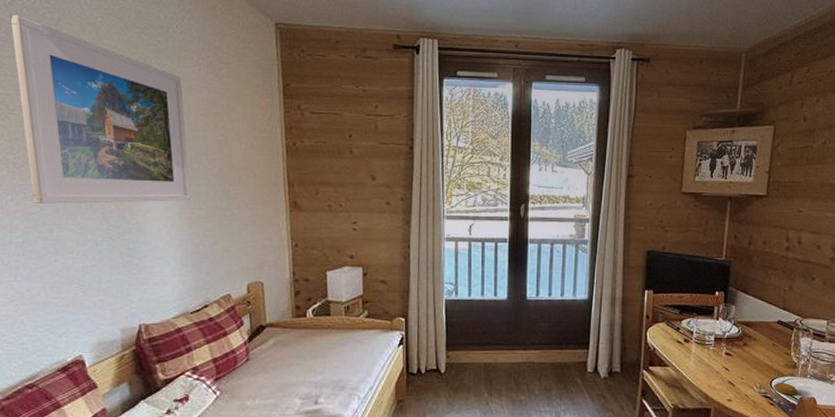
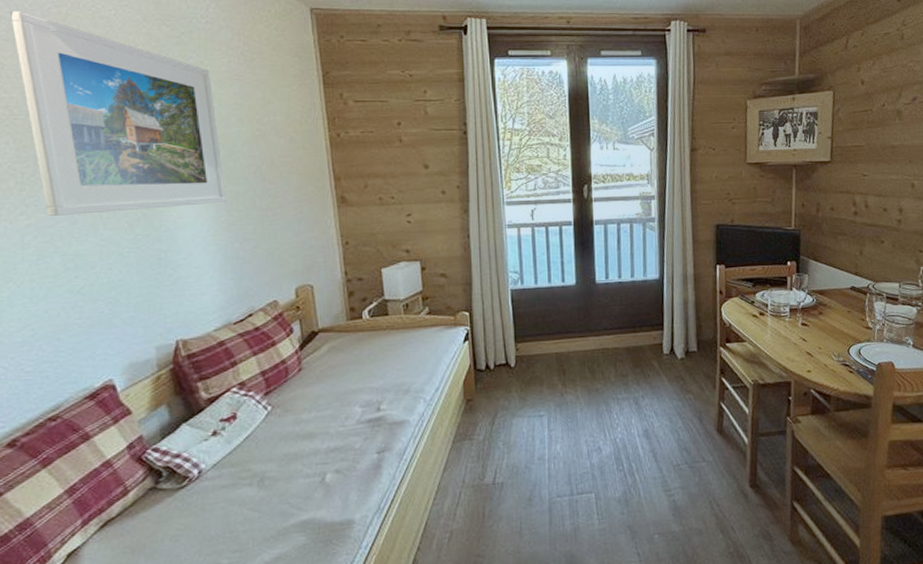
salt shaker: present [773,360,799,395] -> none [851,326,876,362]

